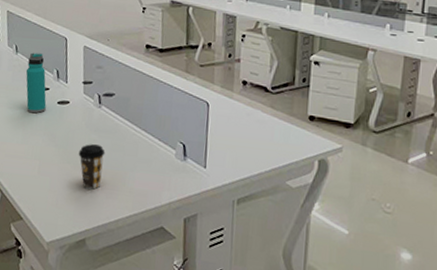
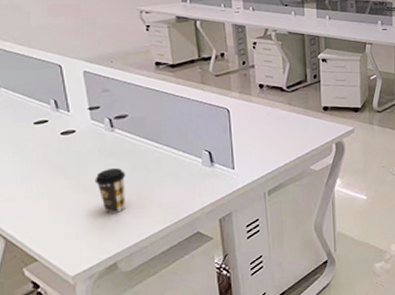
water bottle: present [26,52,47,114] -> none [14,85,47,150]

